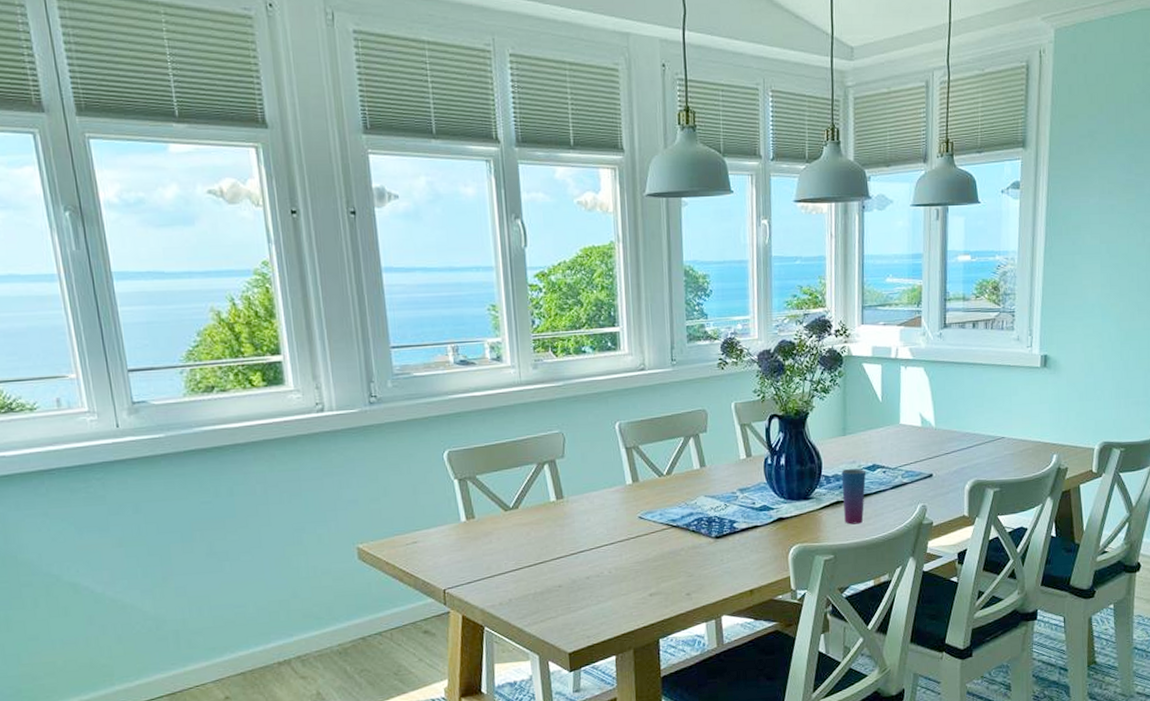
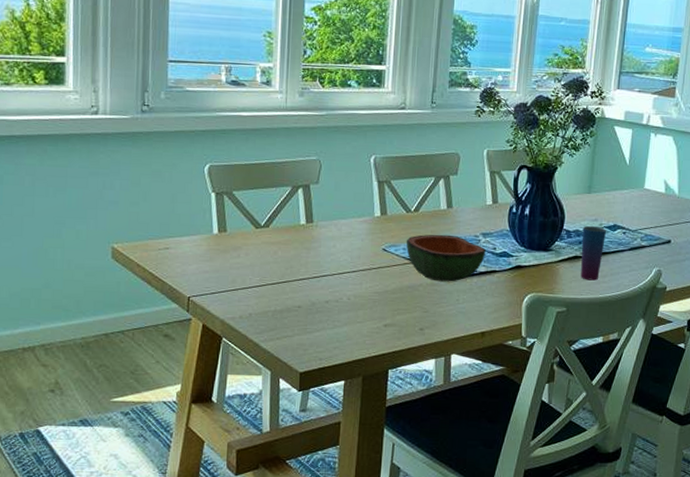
bowl: none [661,494,746,544] -> present [406,234,487,282]

